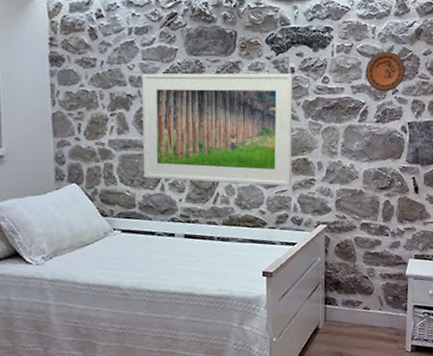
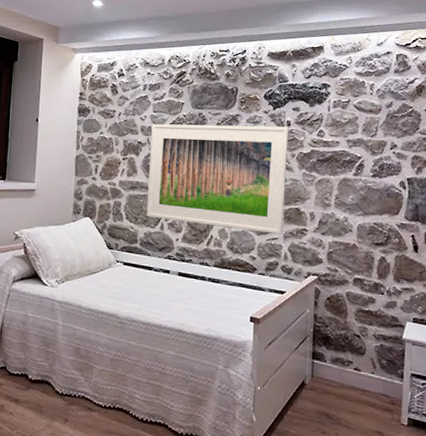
decorative plate: present [365,51,406,91] -> none [362,107,406,147]

